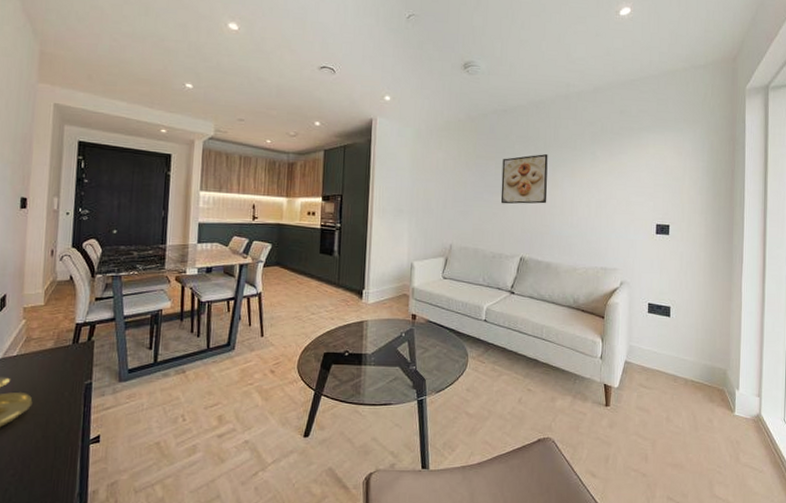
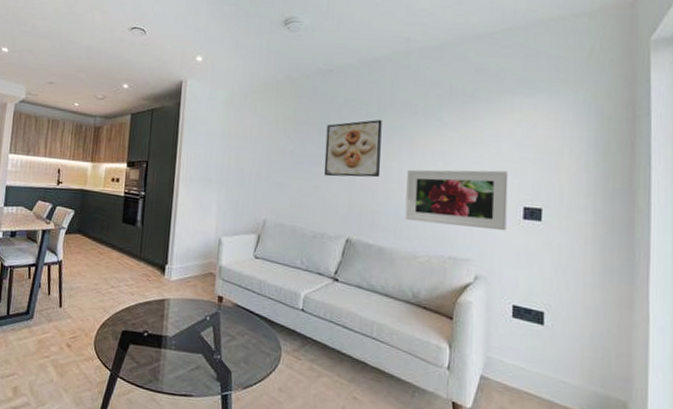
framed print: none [567,195,645,244] -> present [405,169,509,231]

